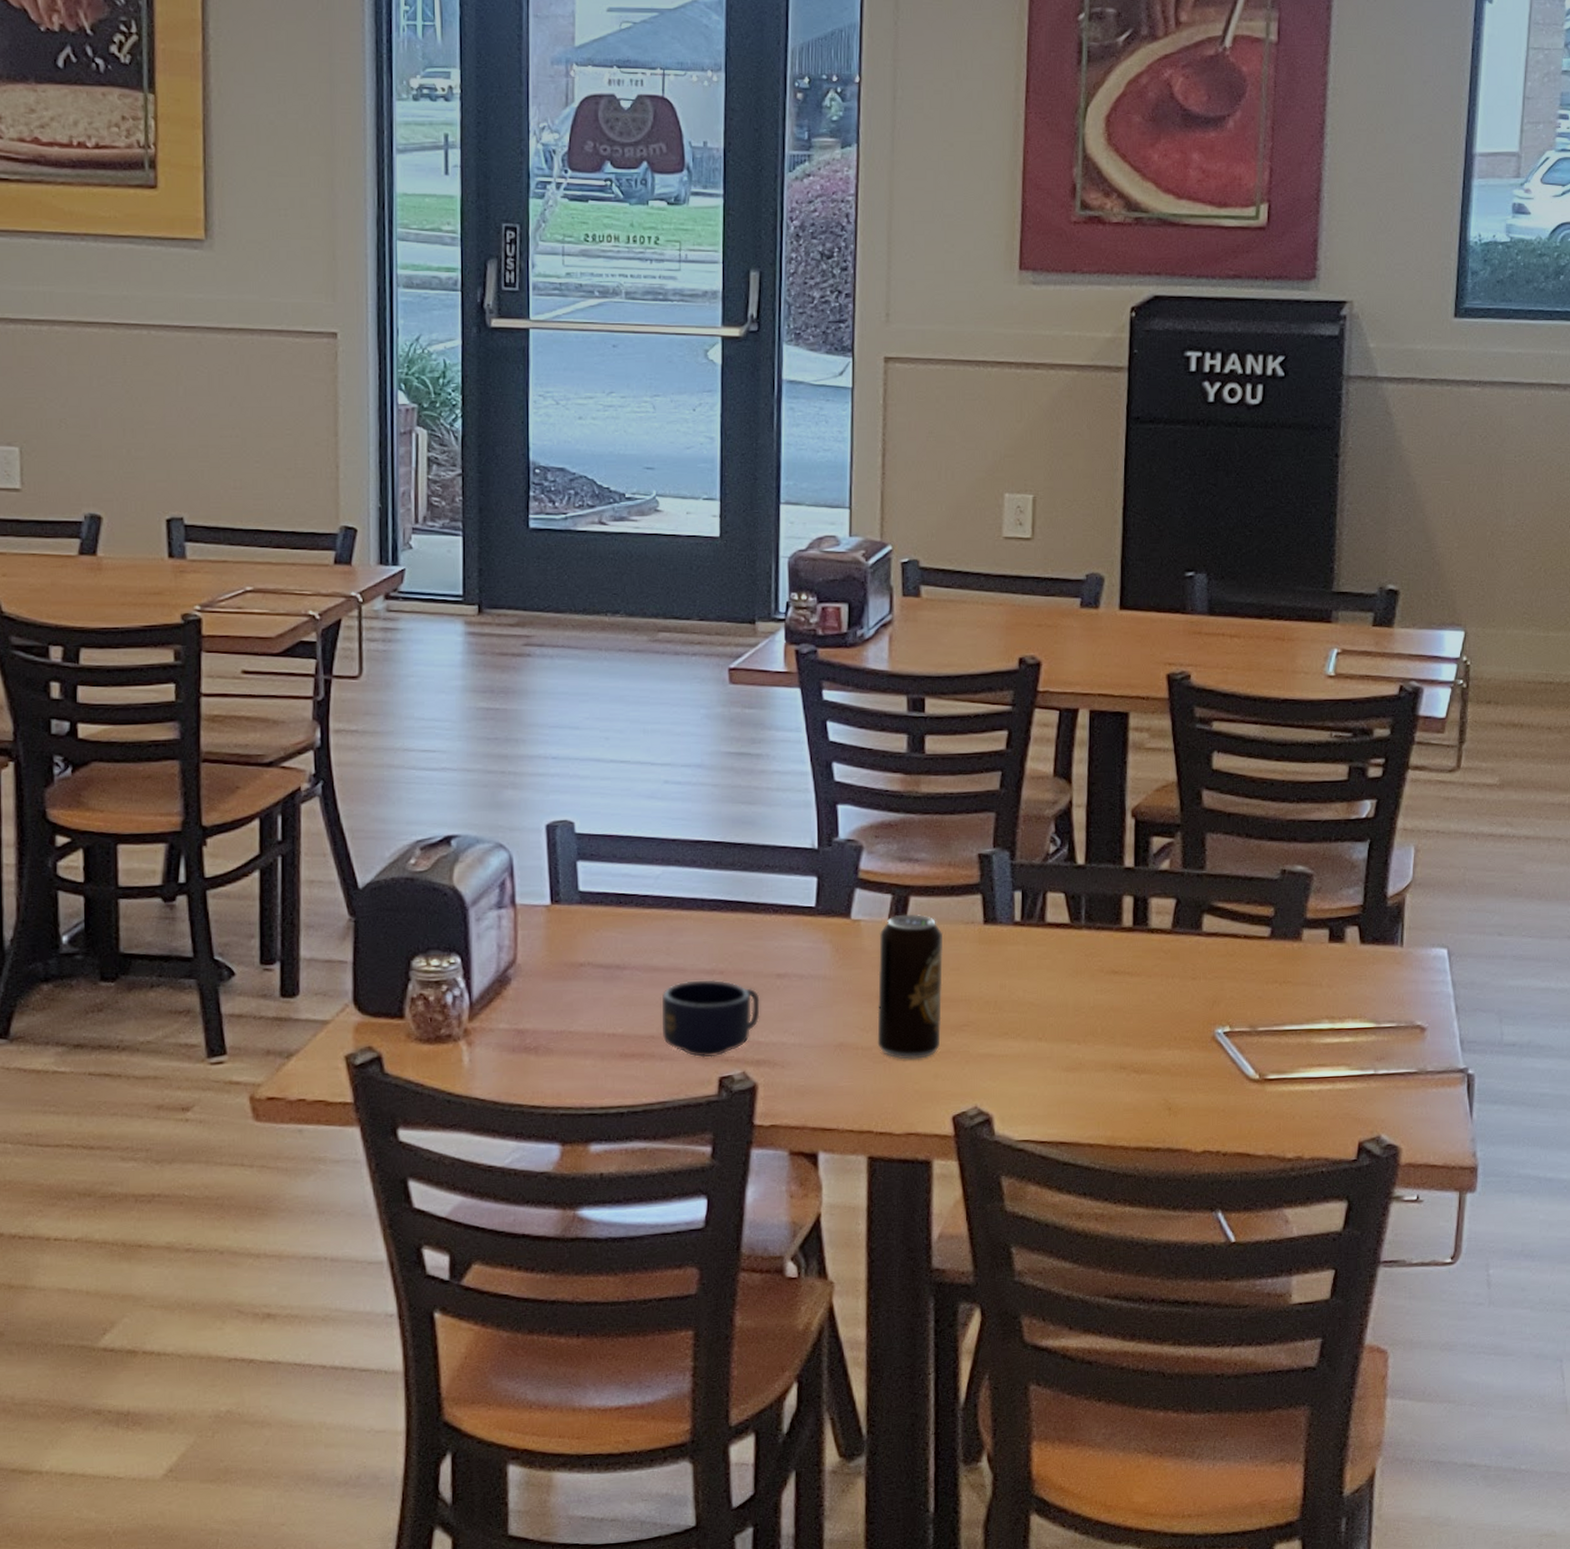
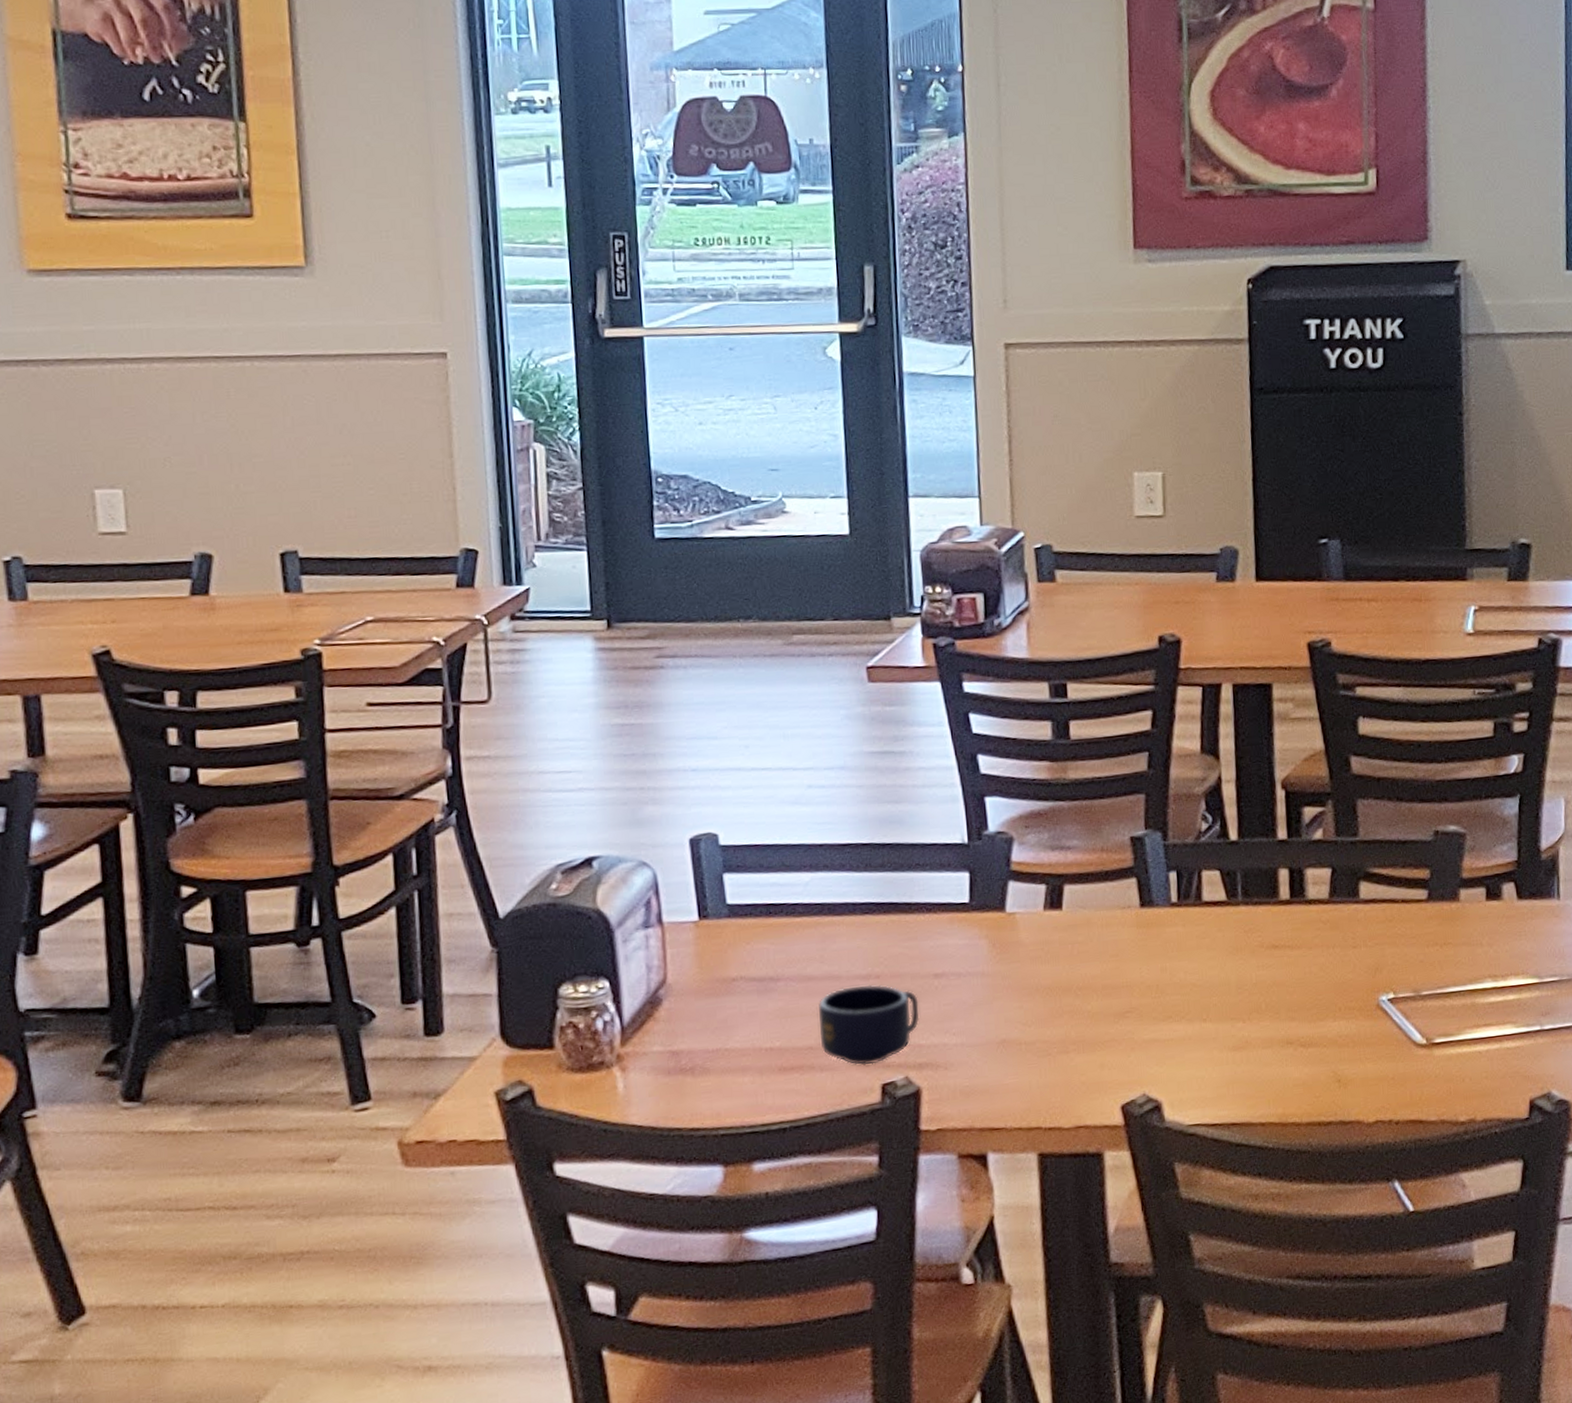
beverage can: present [877,914,943,1060] -> none [1035,902,1104,1052]

